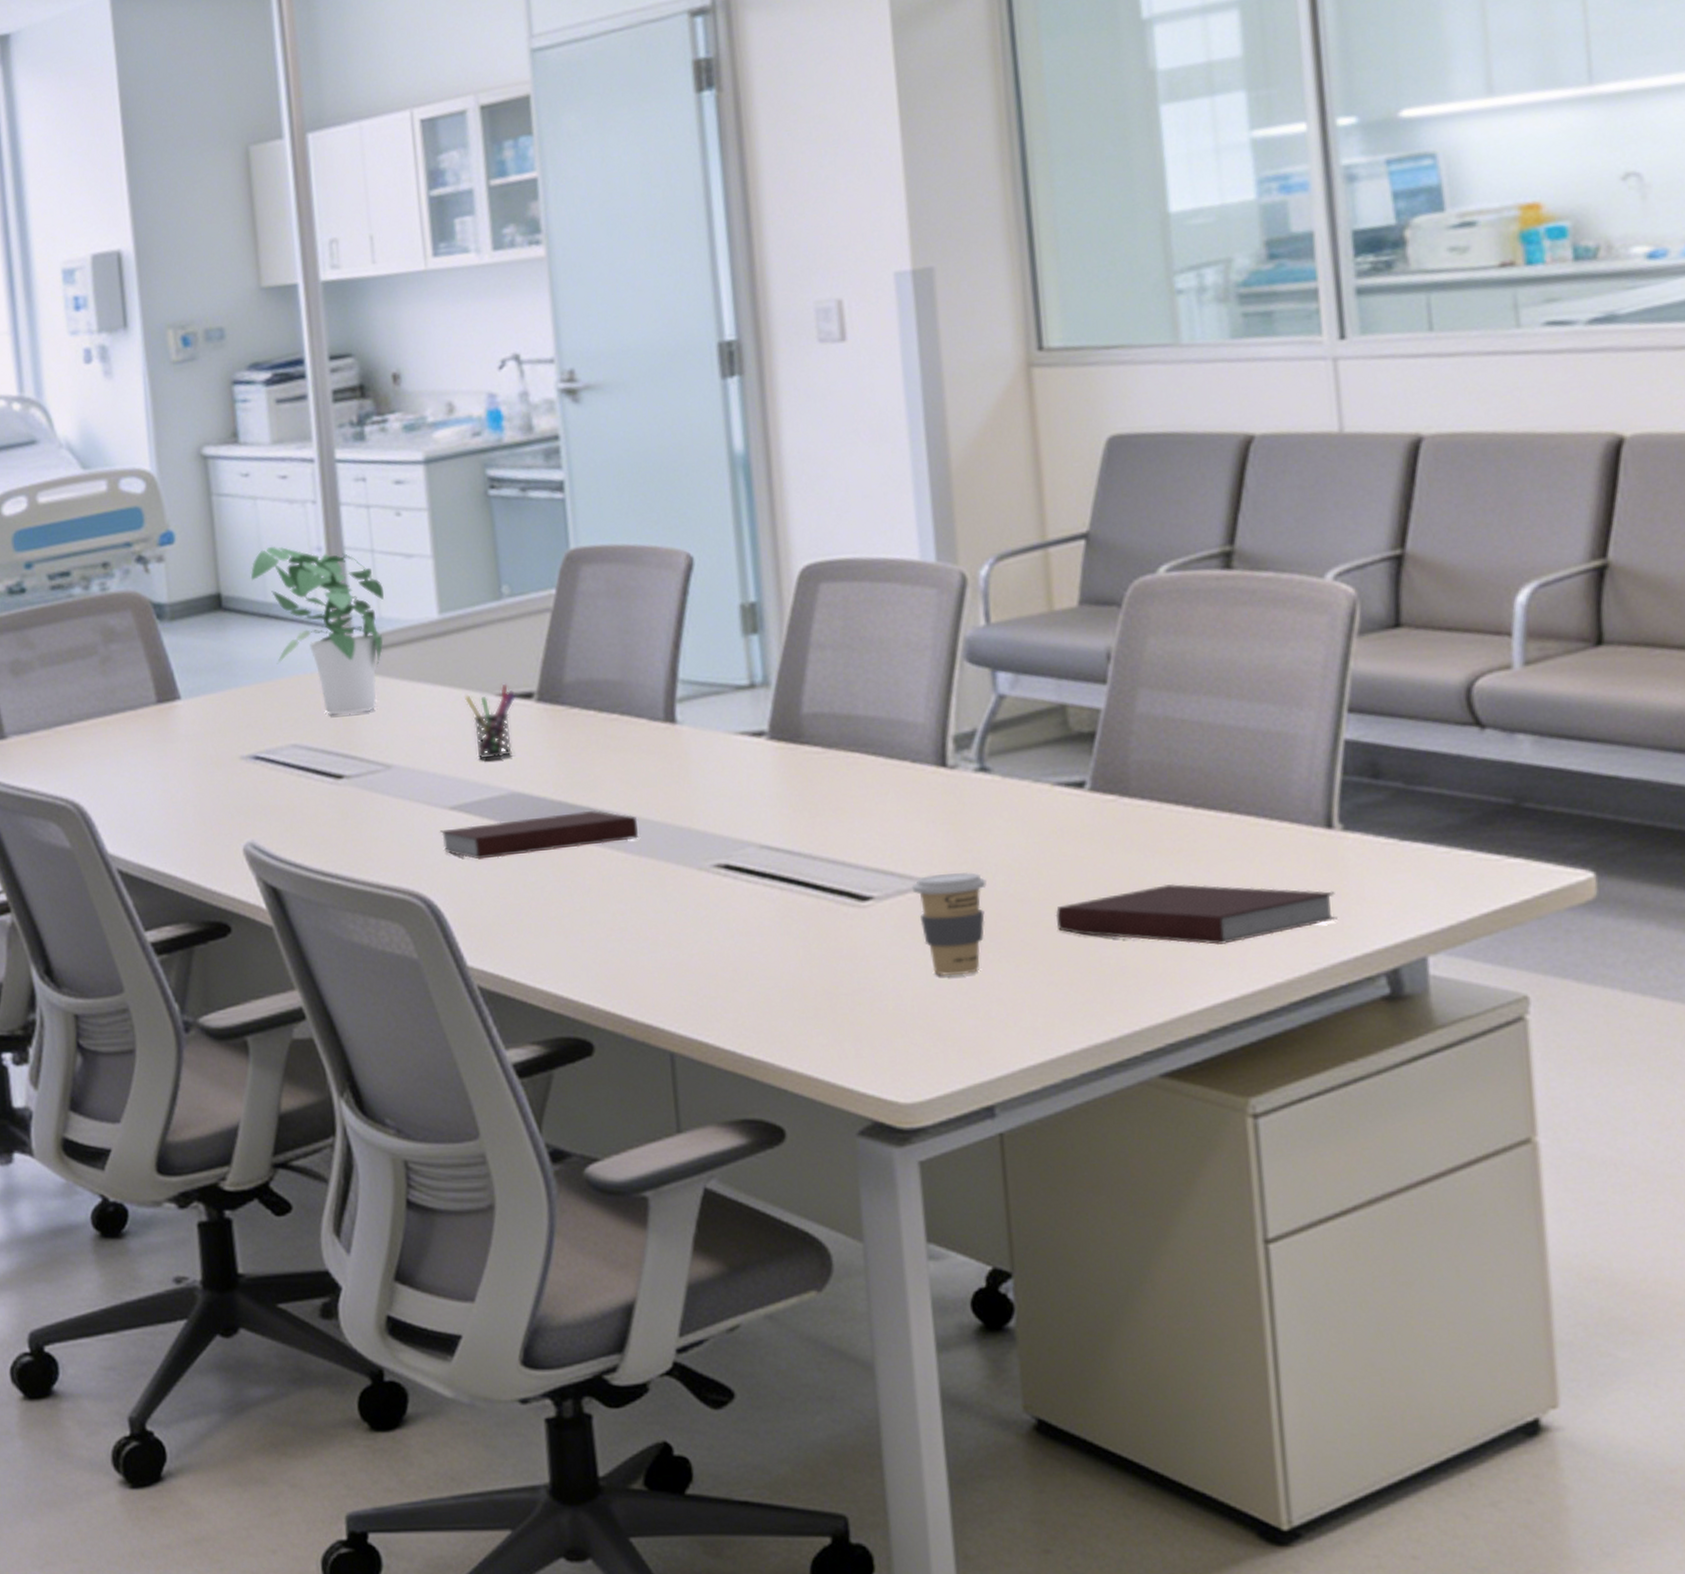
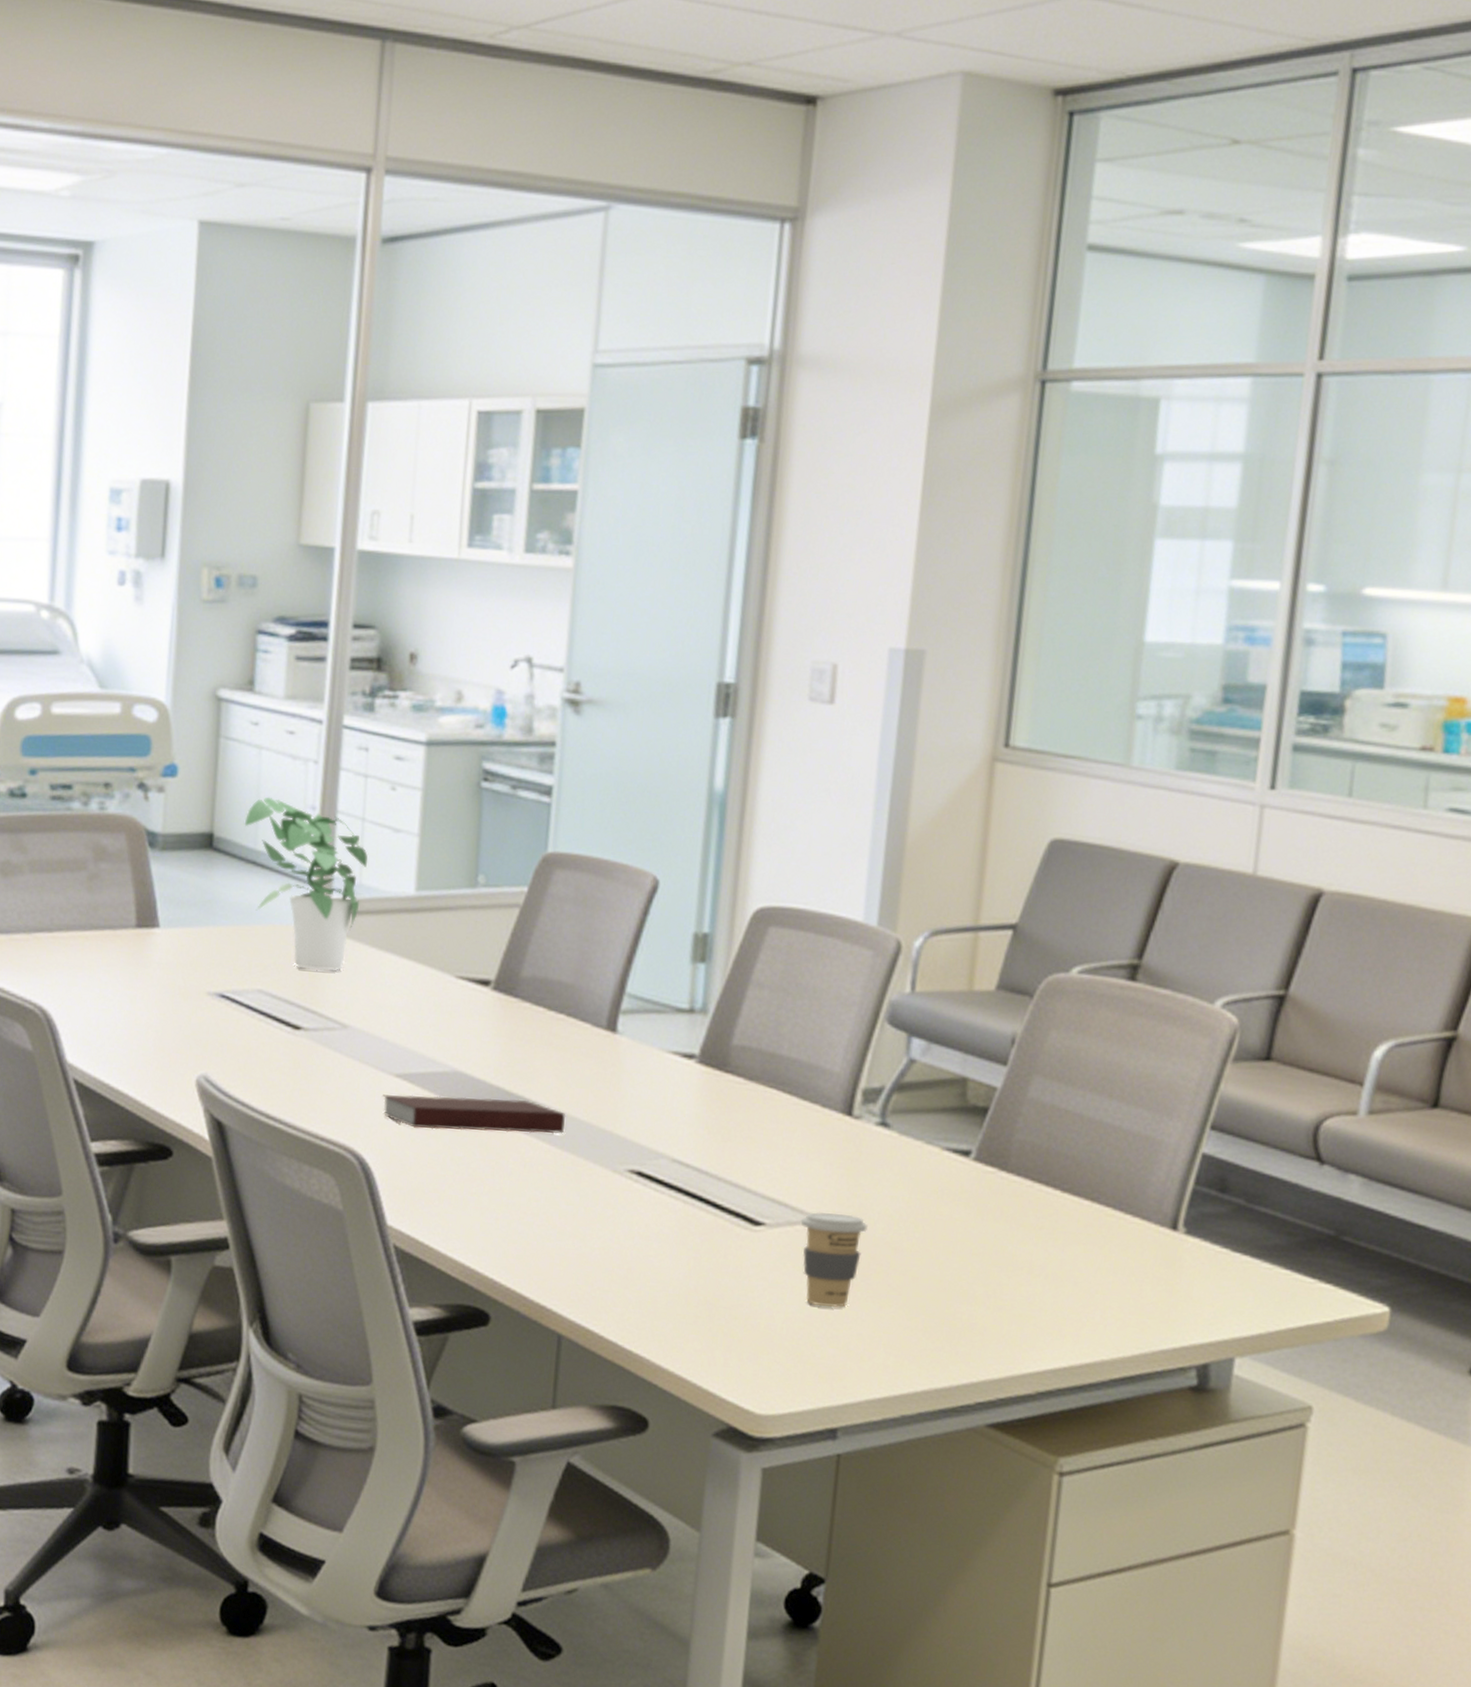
pen holder: present [465,683,517,760] -> none [426,967,475,1037]
notebook: present [1055,884,1337,945] -> none [921,1256,1168,1318]

